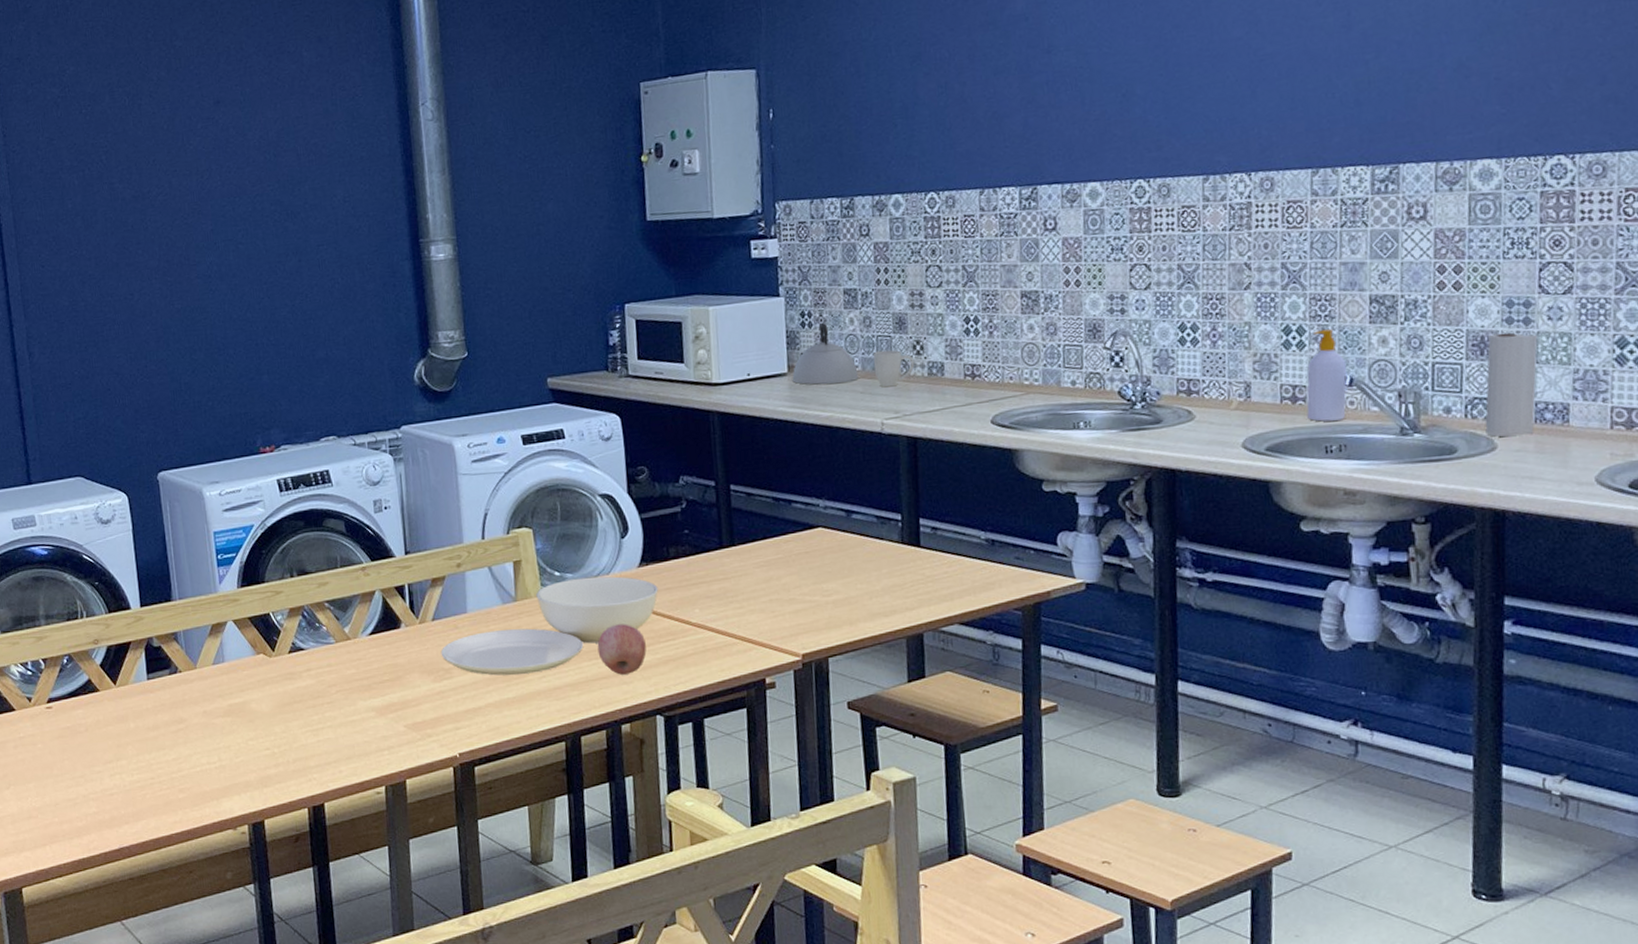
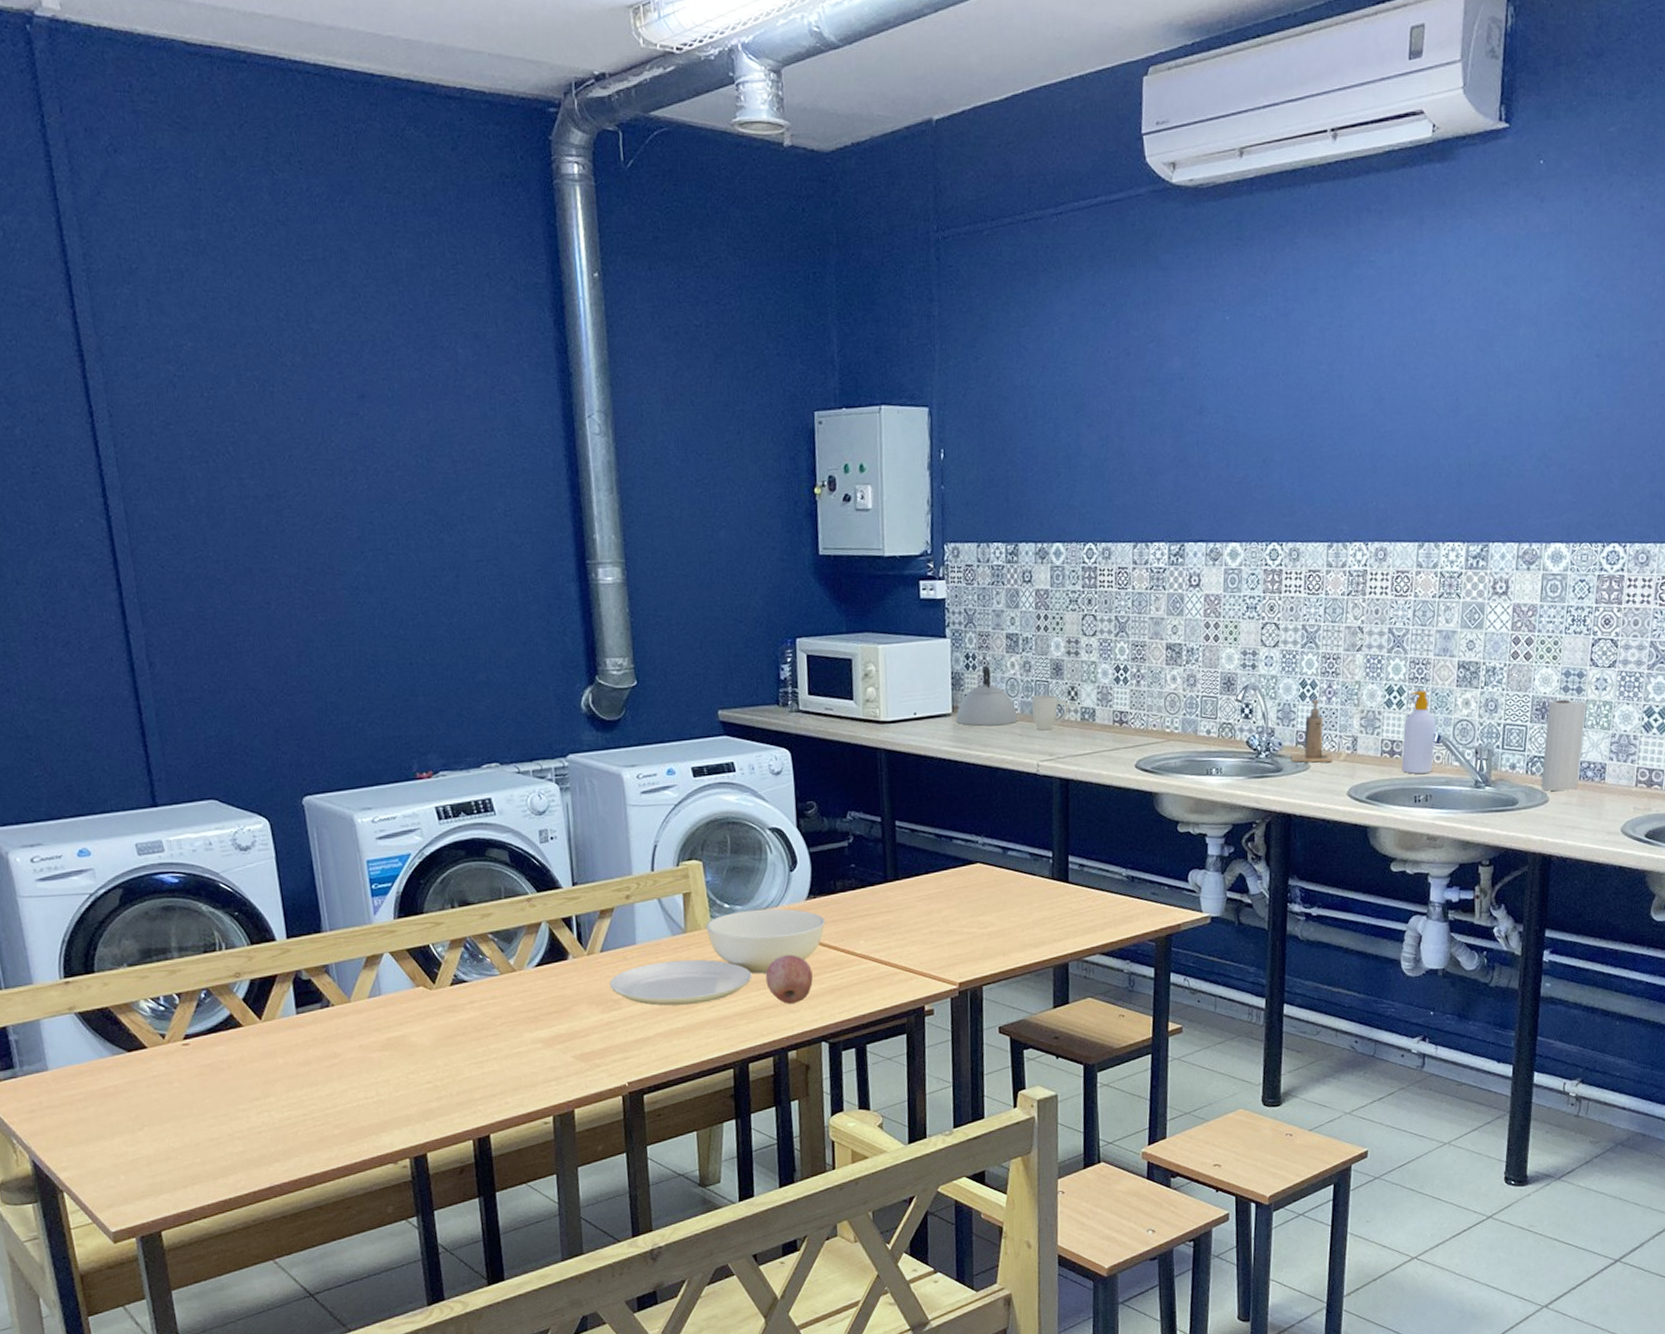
soap dispenser: none [1171,342,1223,413] -> present [1291,698,1333,763]

